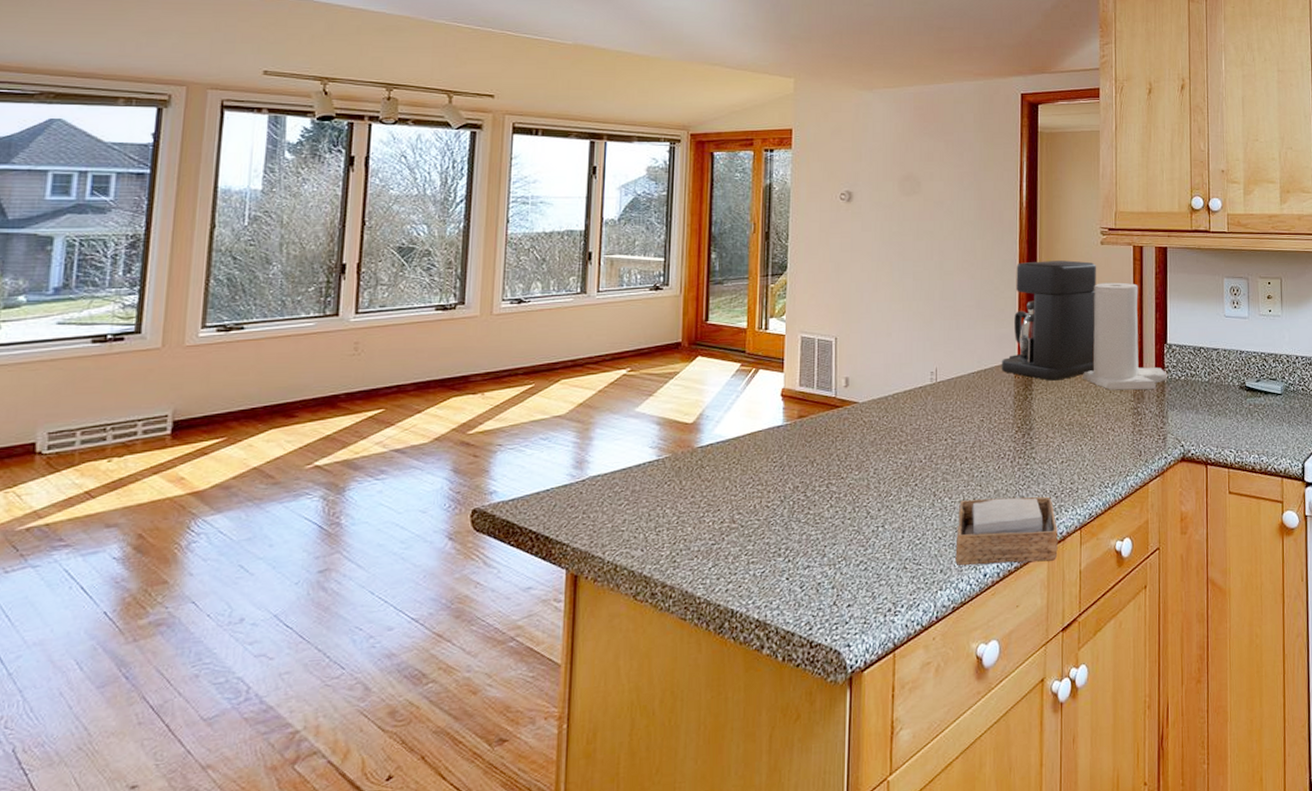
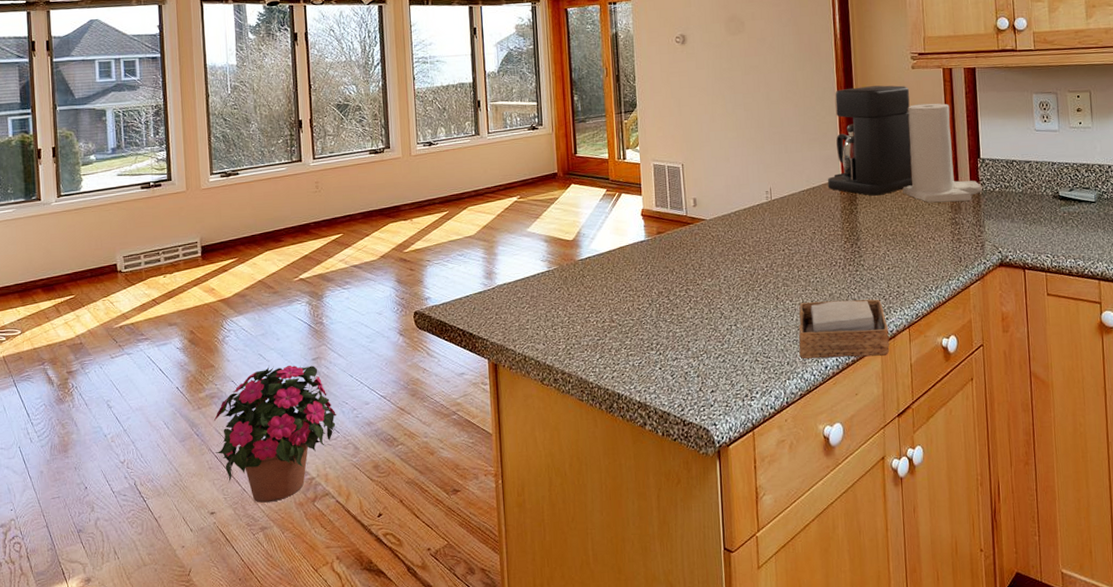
potted flower: none [150,579,345,769] -> present [213,365,337,503]

